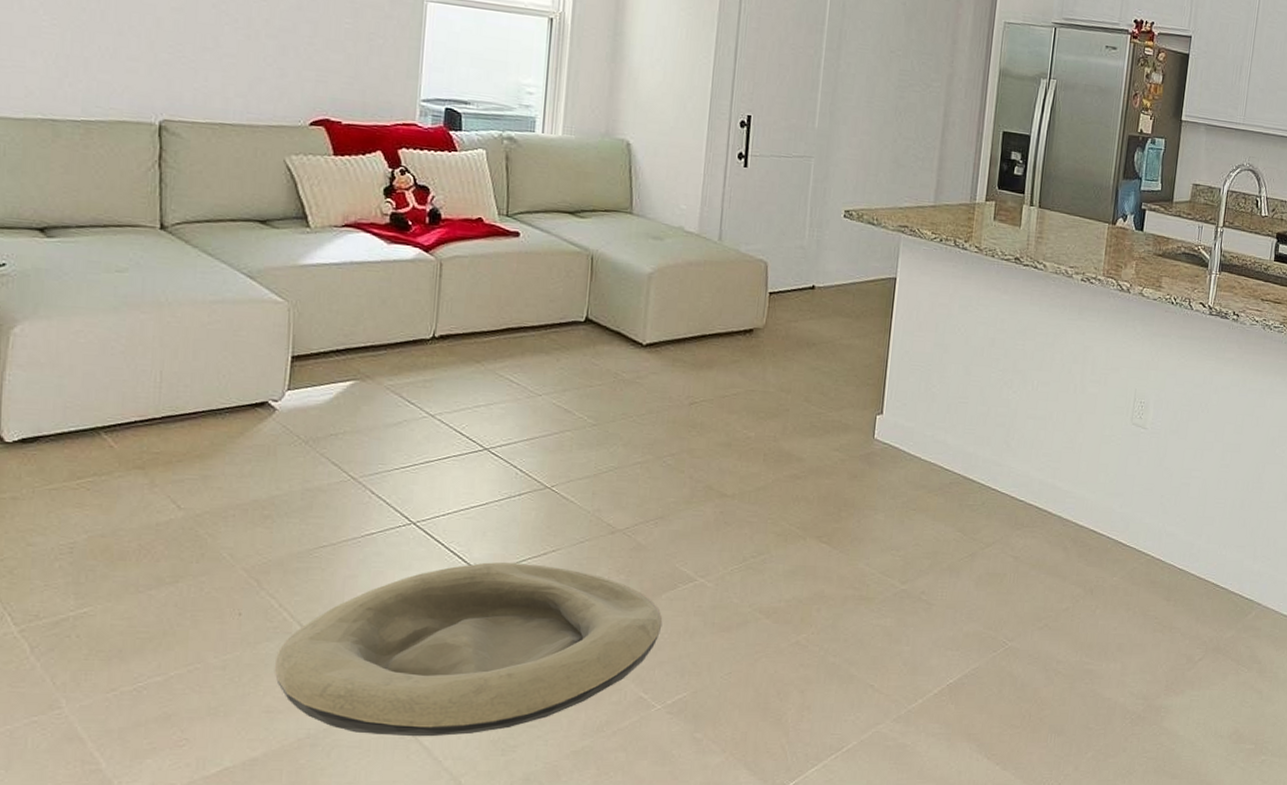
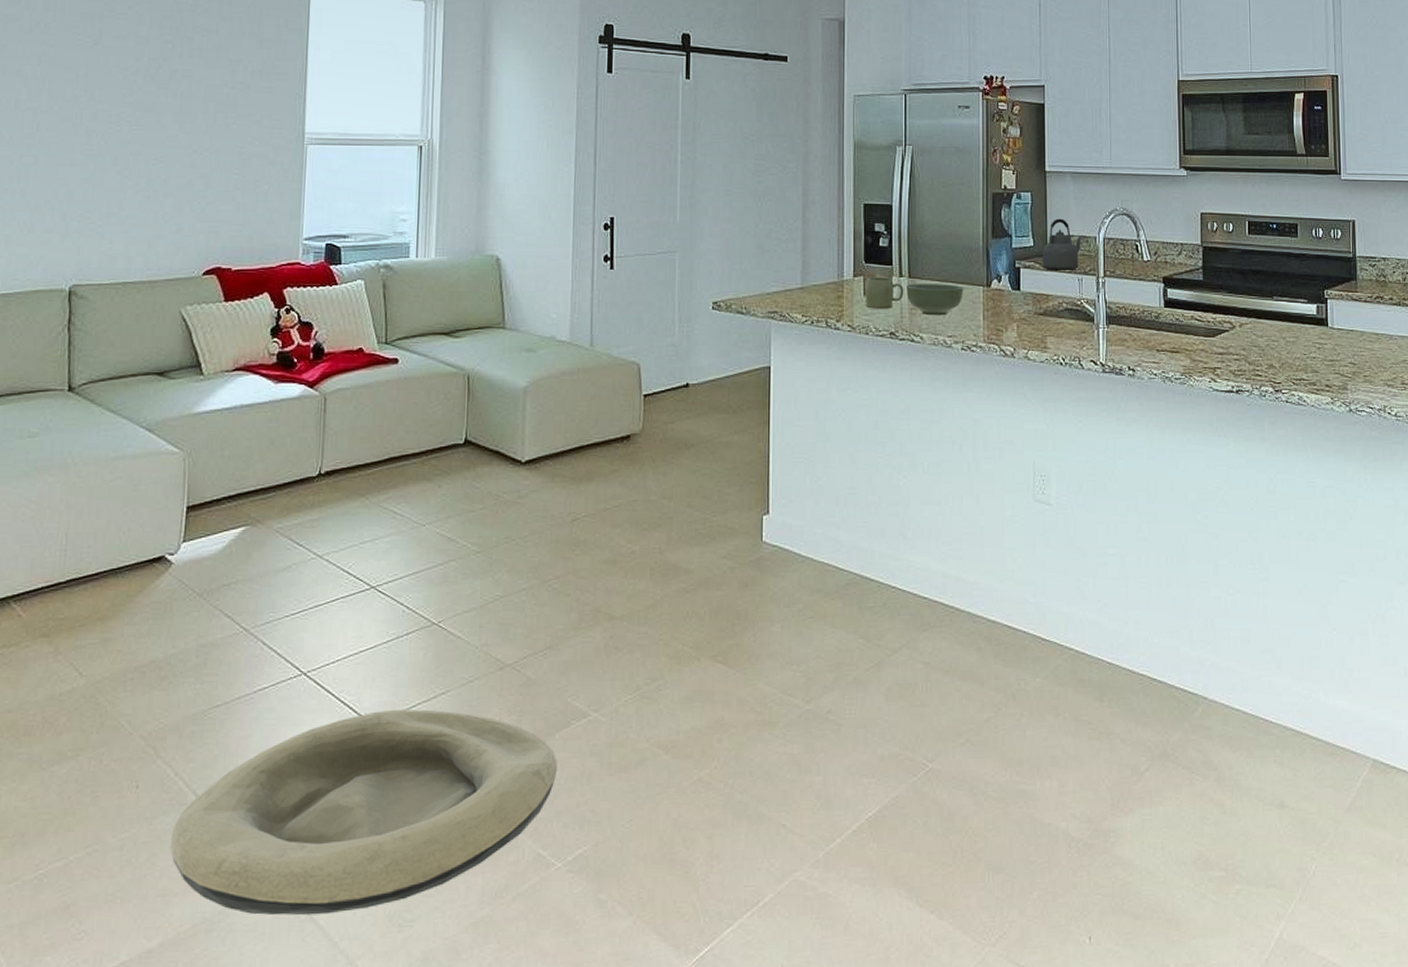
mug: none [994,203,1033,235] -> present [865,277,904,309]
bowl: none [1035,213,1090,247] -> present [907,284,963,316]
kettle: none [1167,167,1210,217] -> present [1042,218,1085,270]

